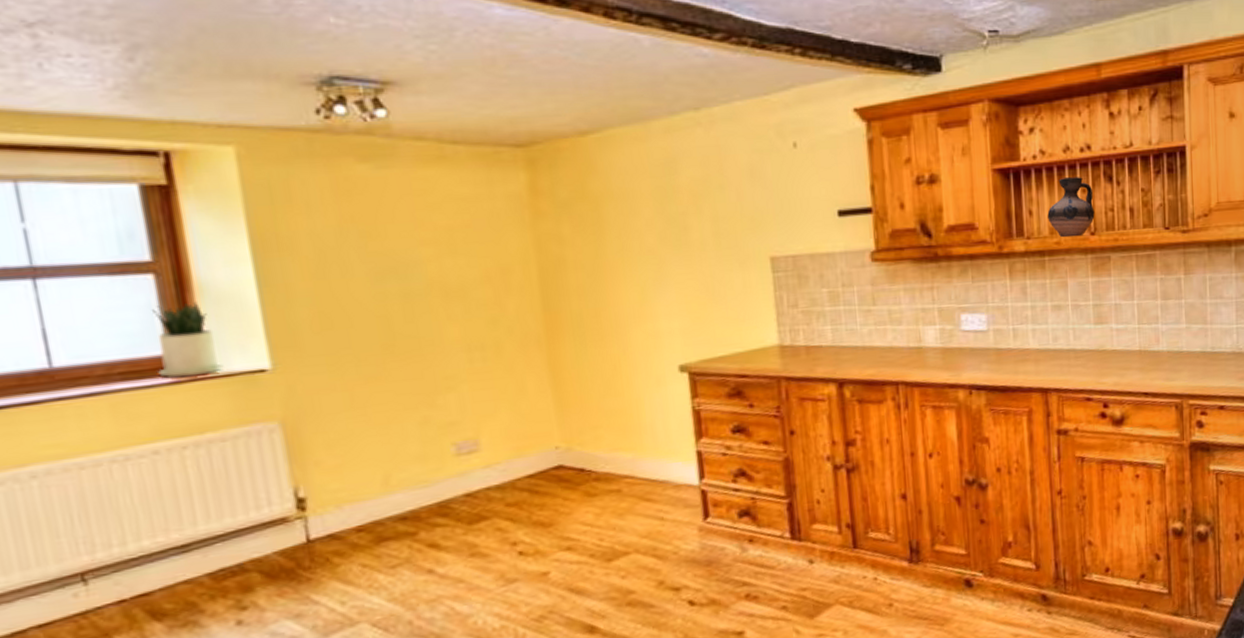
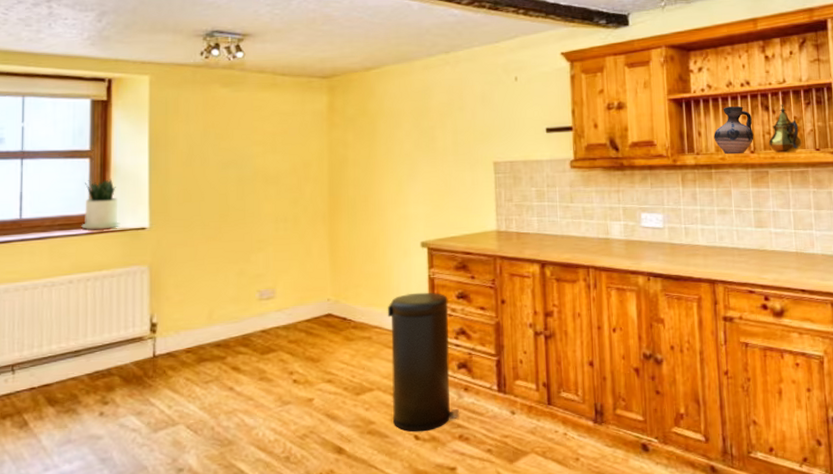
pedal bin: none [639,428,744,597] -> present [387,292,459,432]
teapot: none [1111,172,1150,235] -> present [768,103,802,154]

